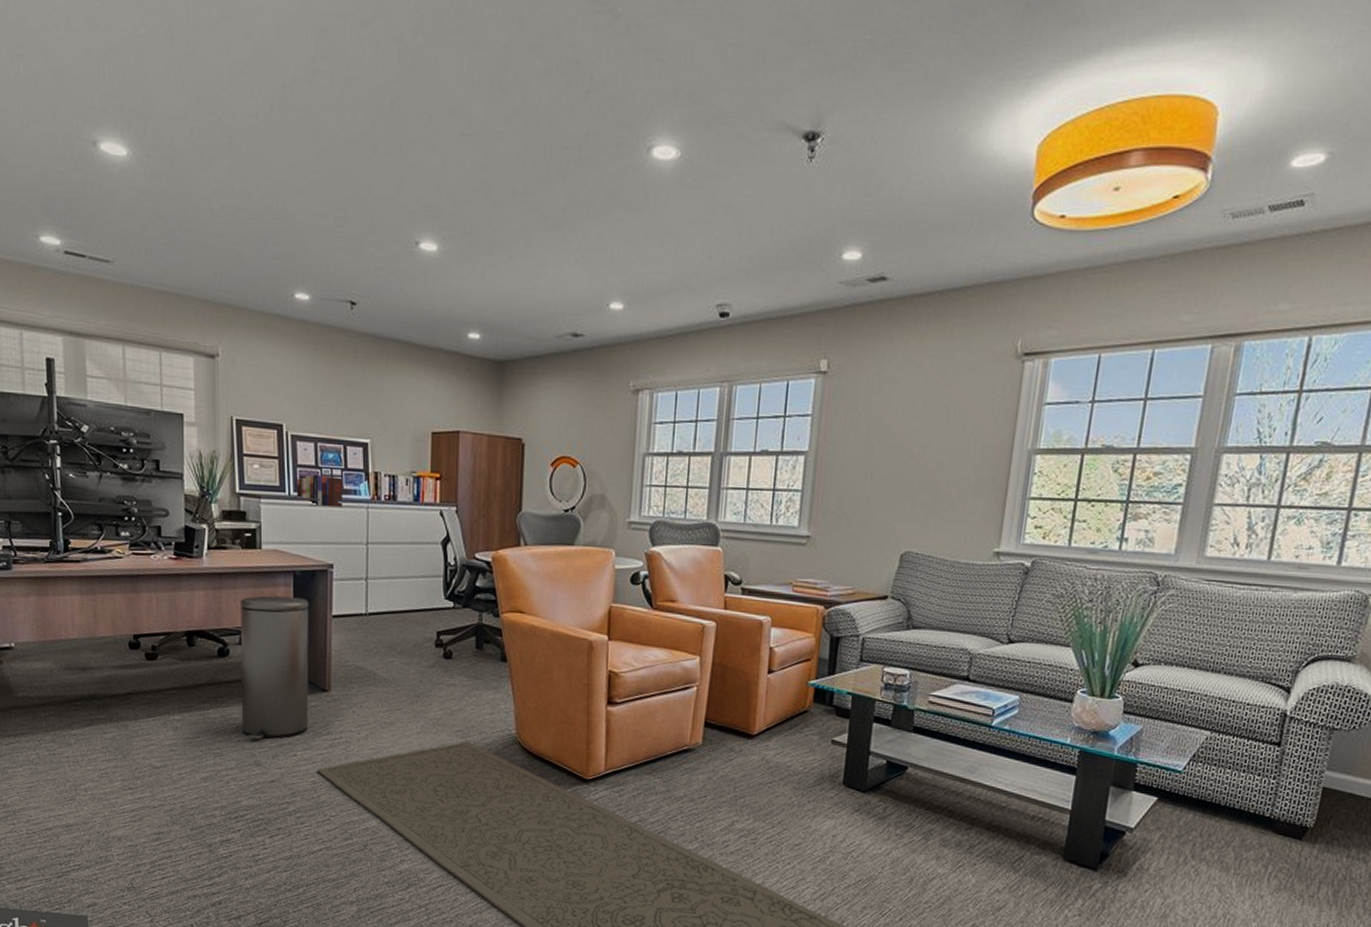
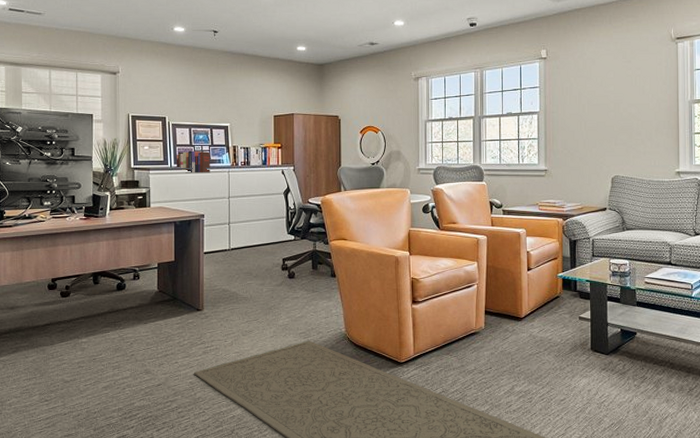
pedal bin: present [239,595,309,739] -> none [134,241,187,352]

